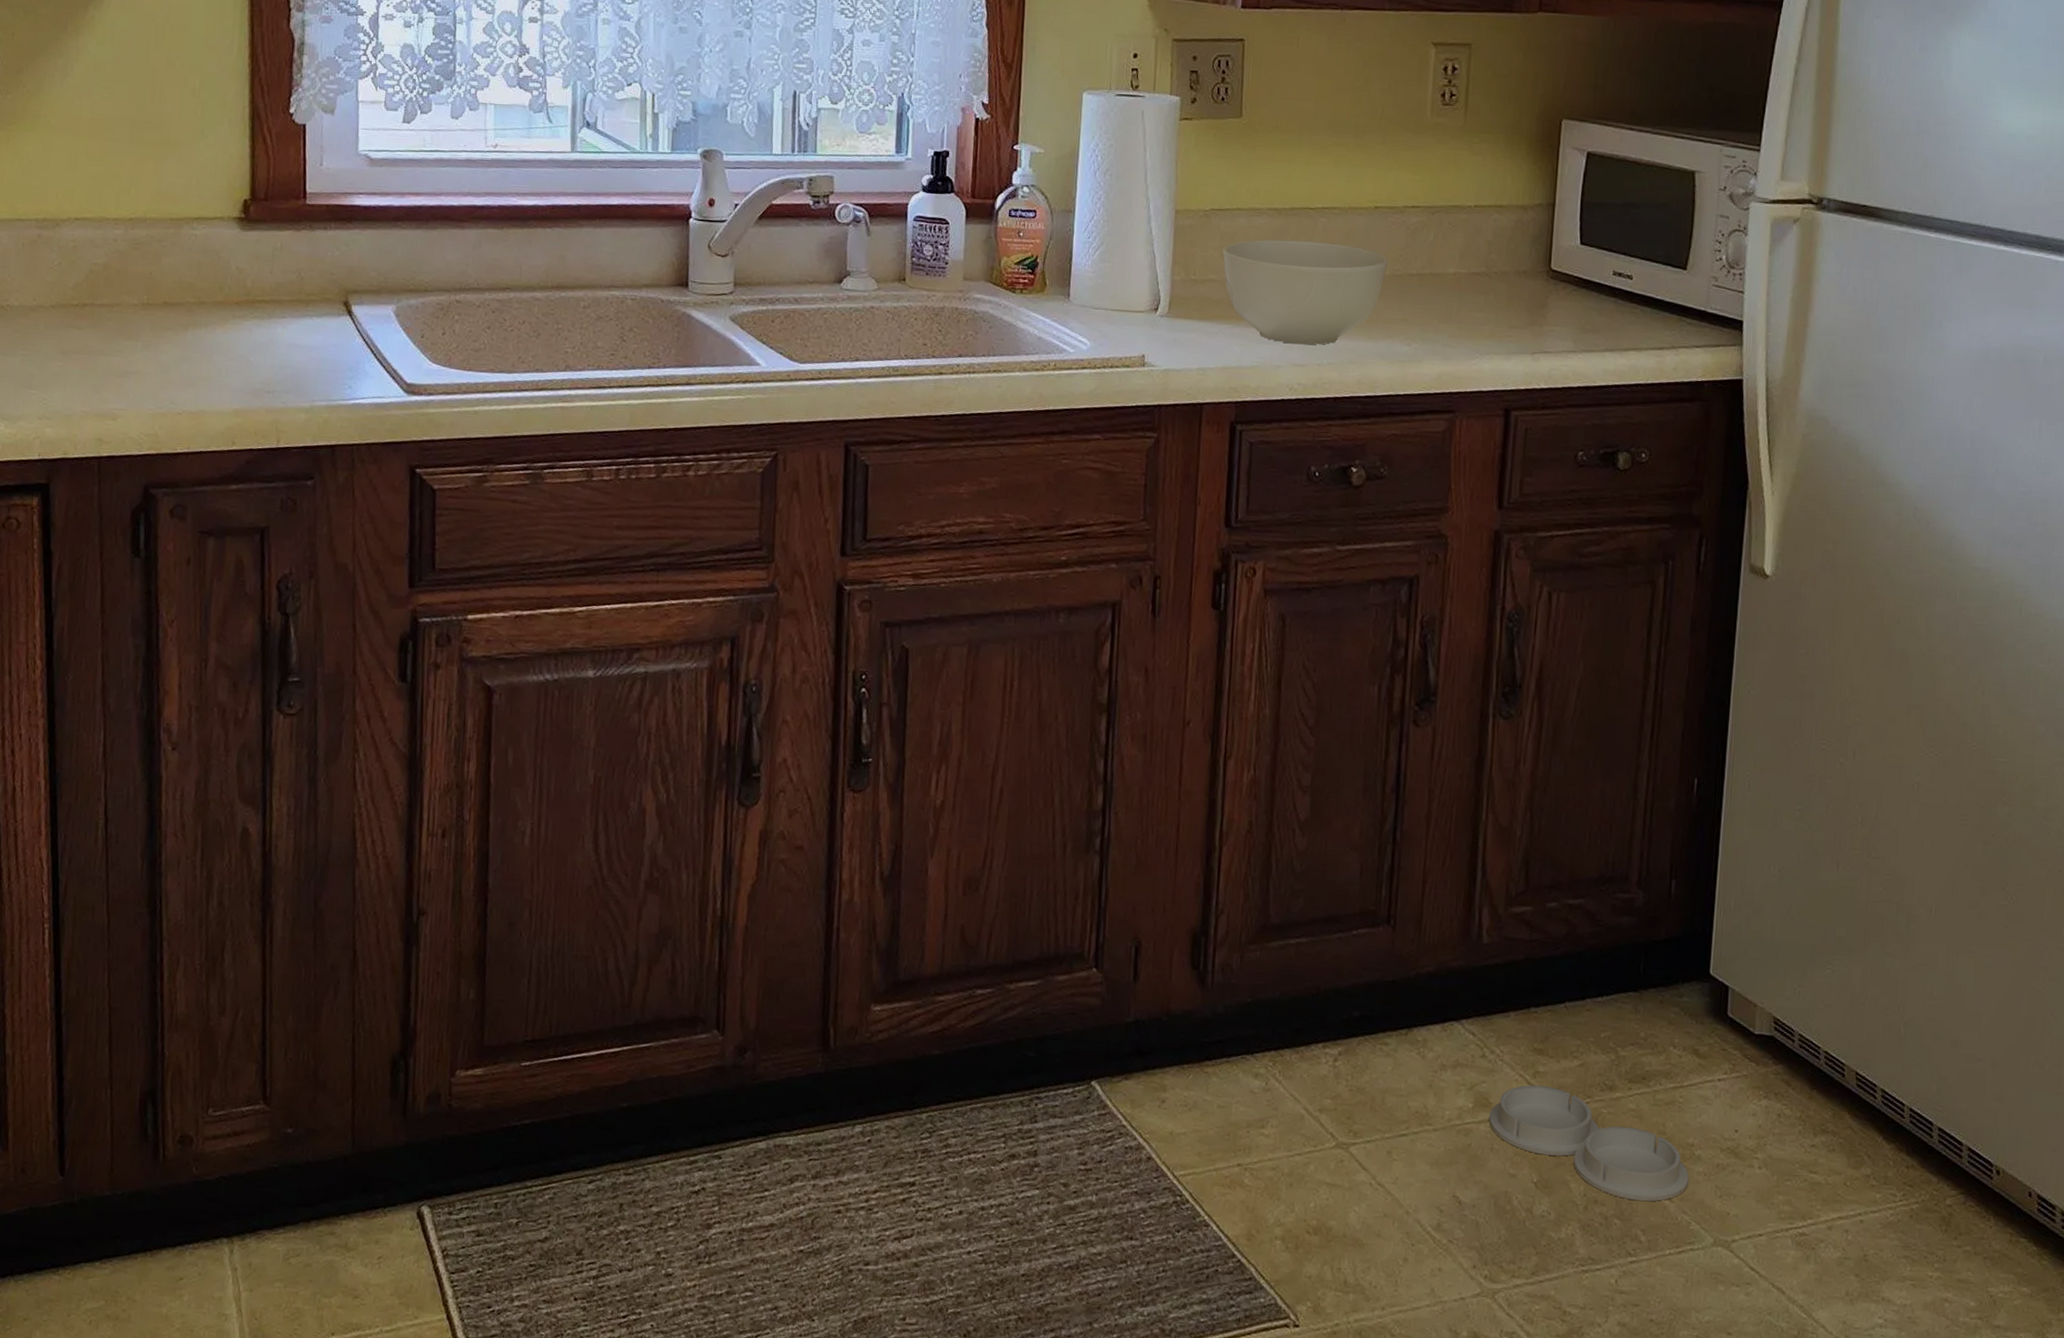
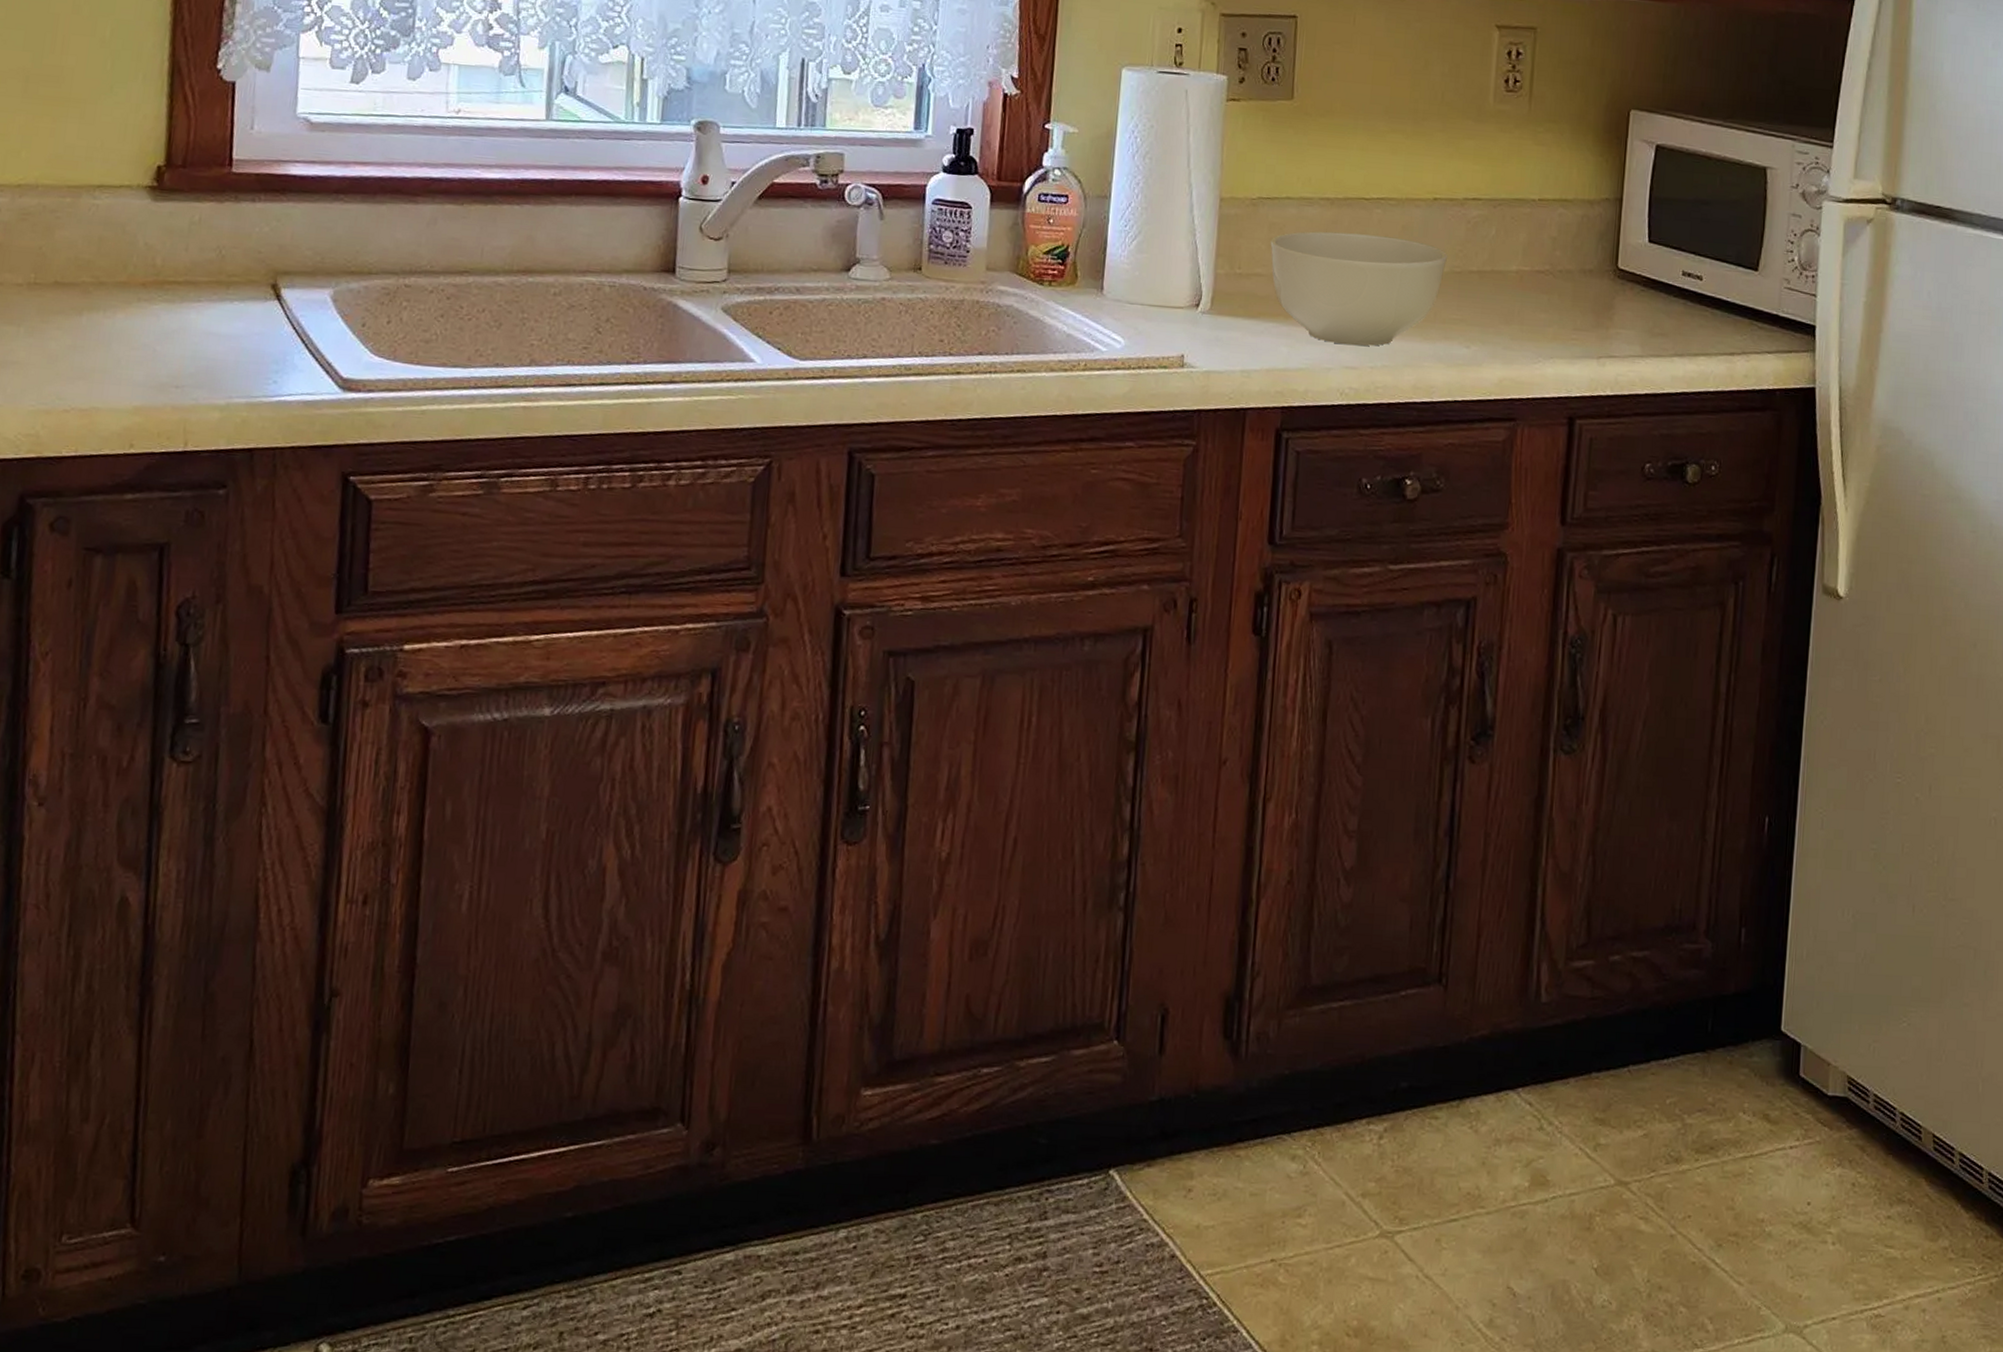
pet bowl: present [1489,1085,1689,1202] -> none [1546,1159,1759,1286]

